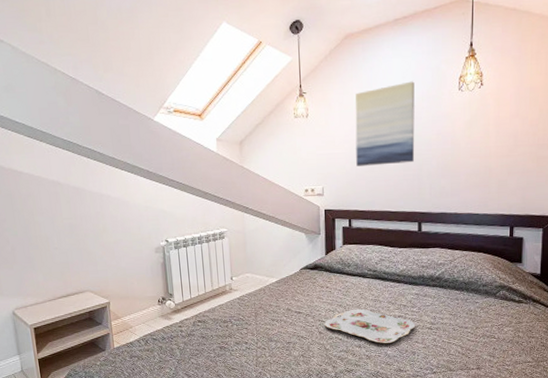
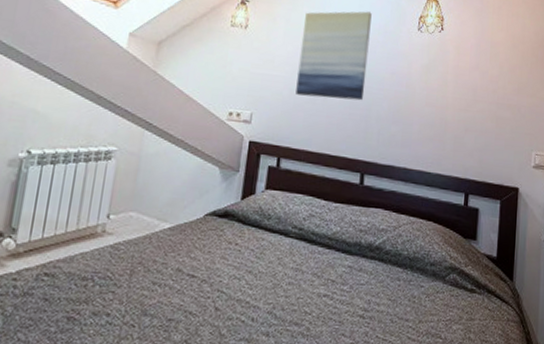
serving tray: present [324,308,416,344] -> none [224,278,345,334]

